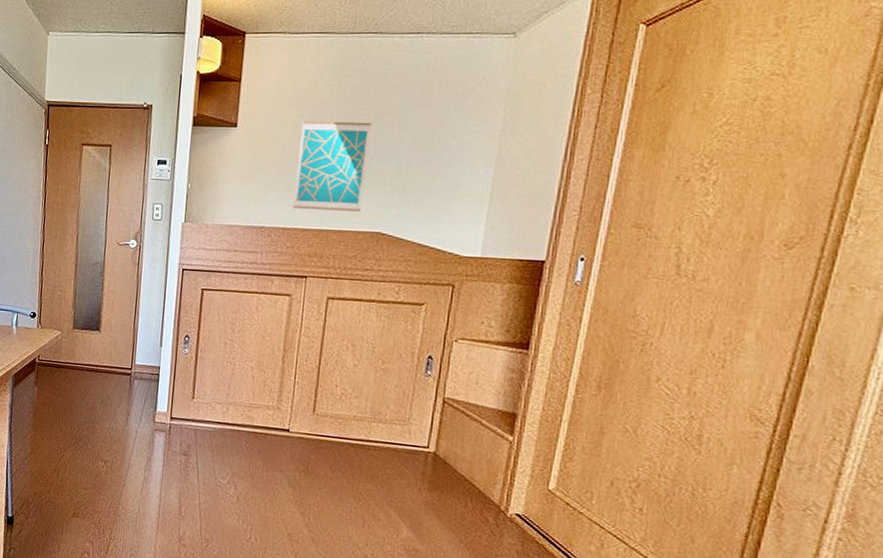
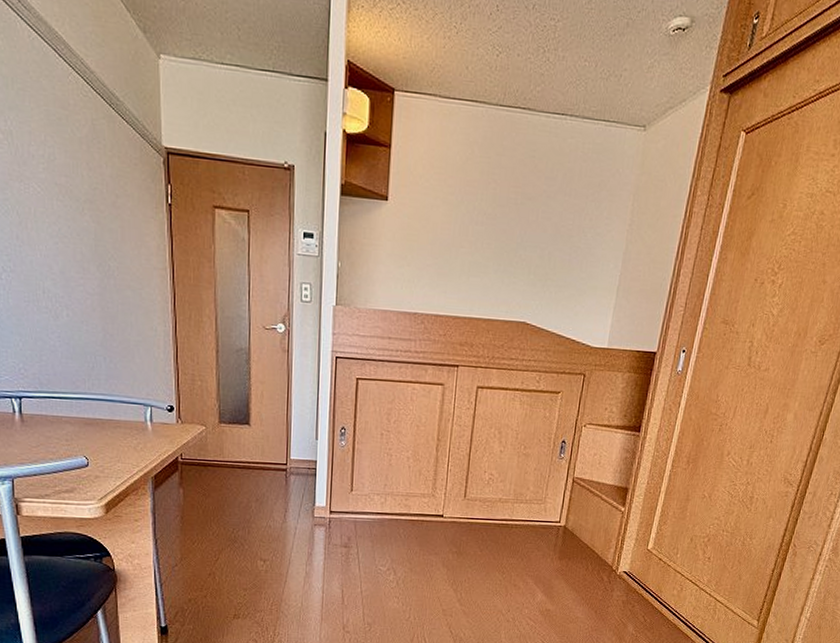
wall art: present [293,121,372,212] -> none [445,200,520,300]

